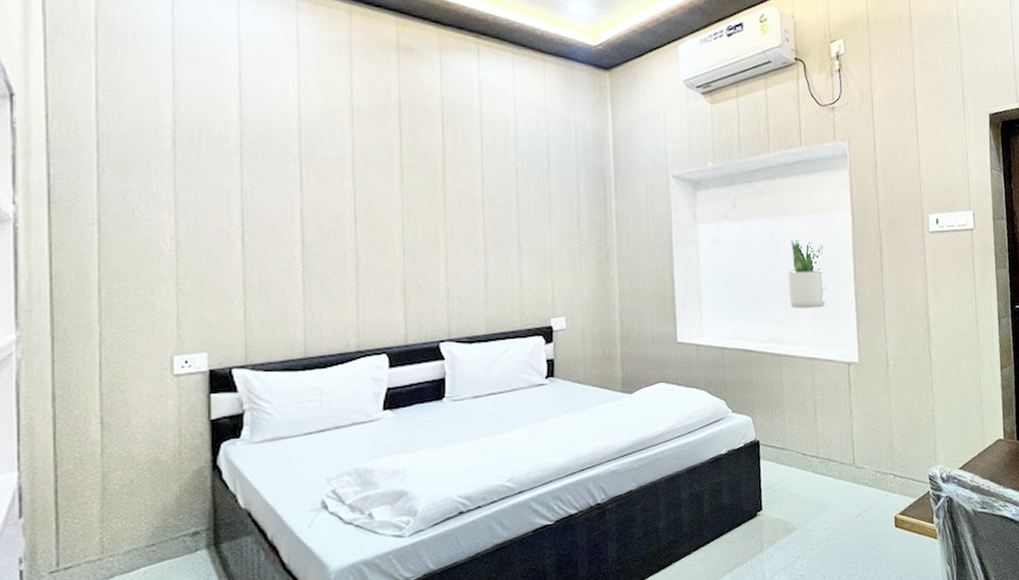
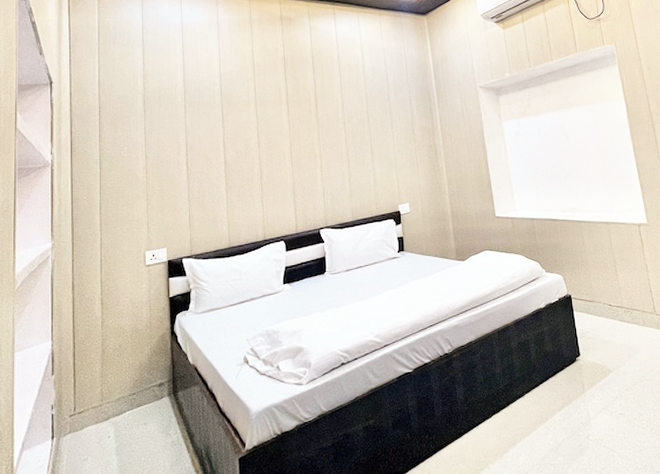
planter: present [787,240,826,309] -> none [577,126,613,182]

